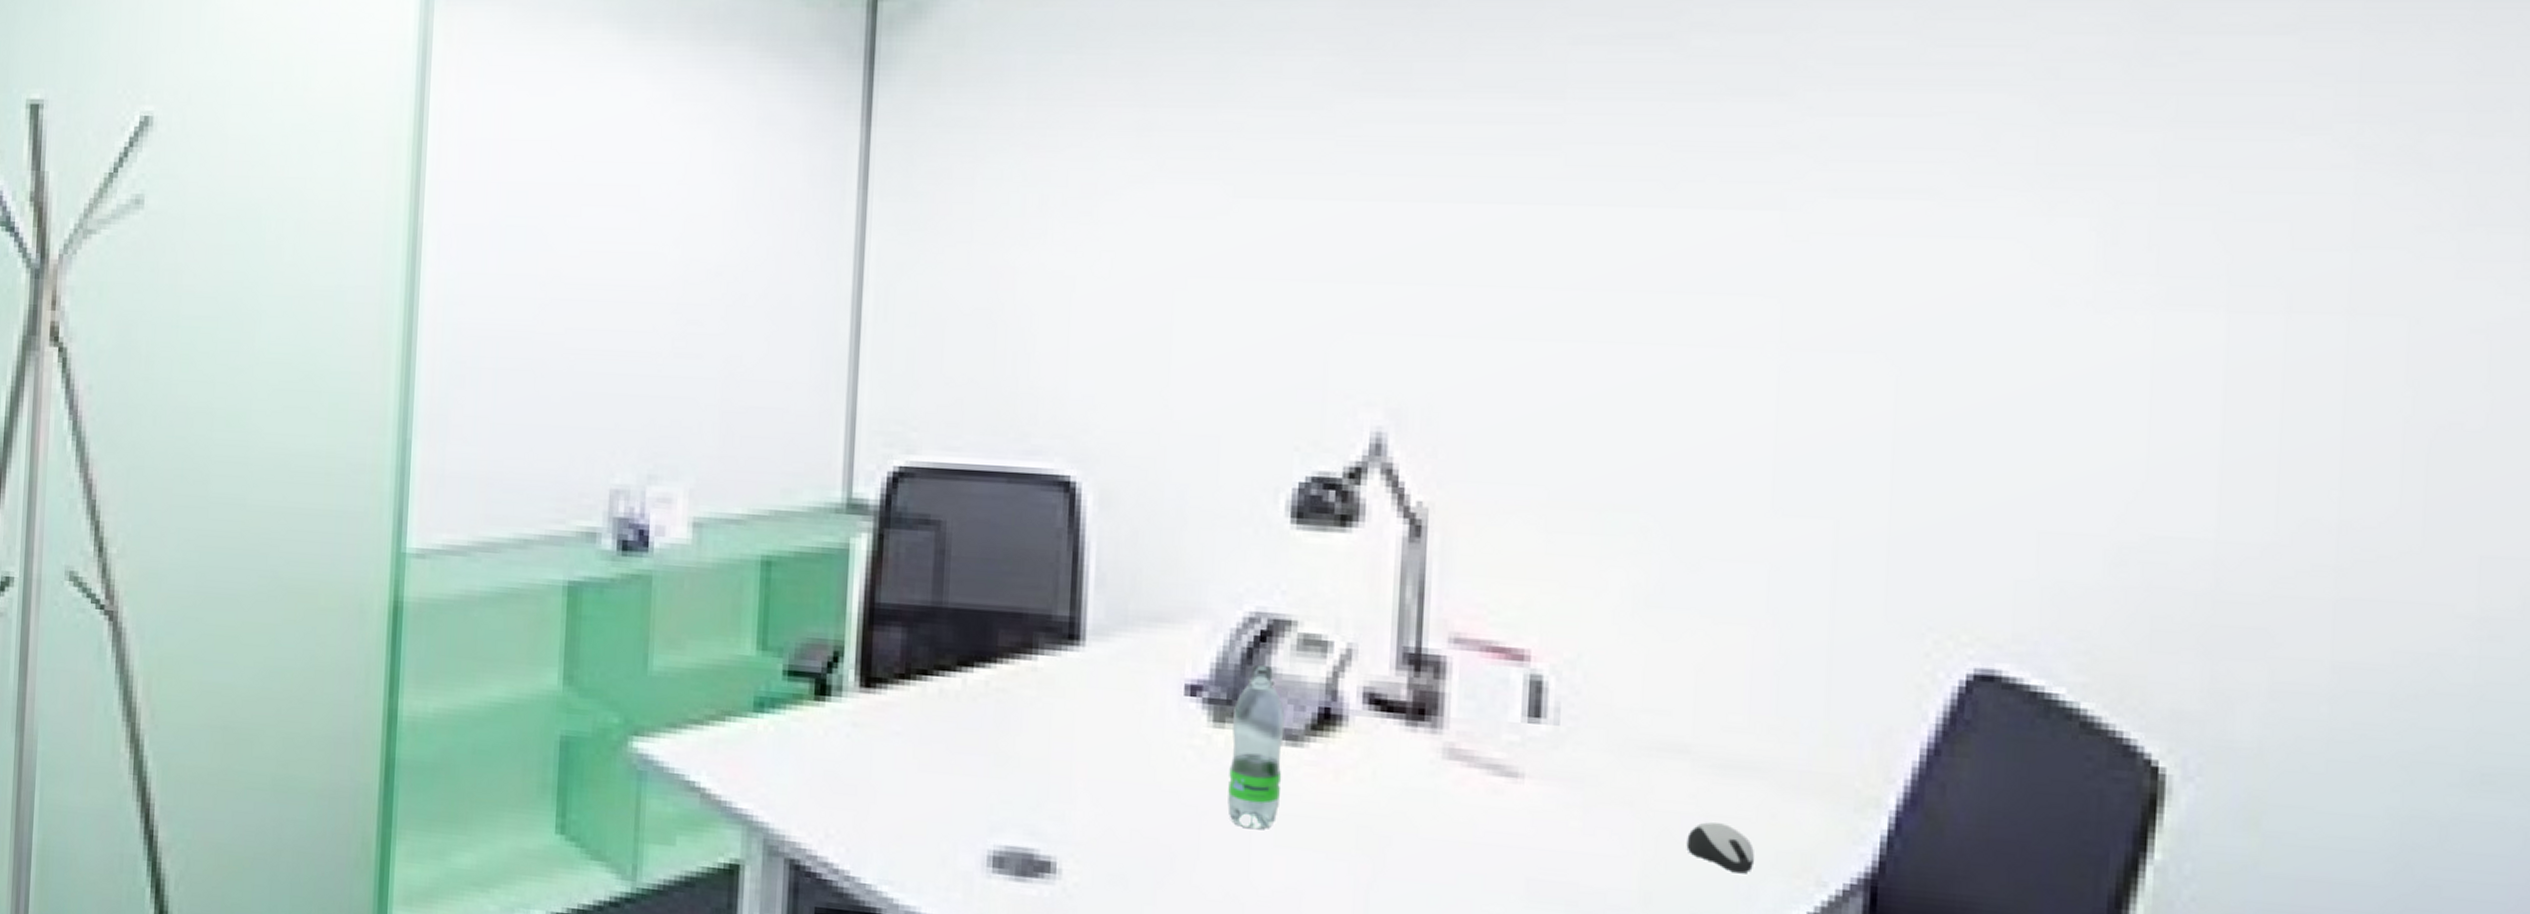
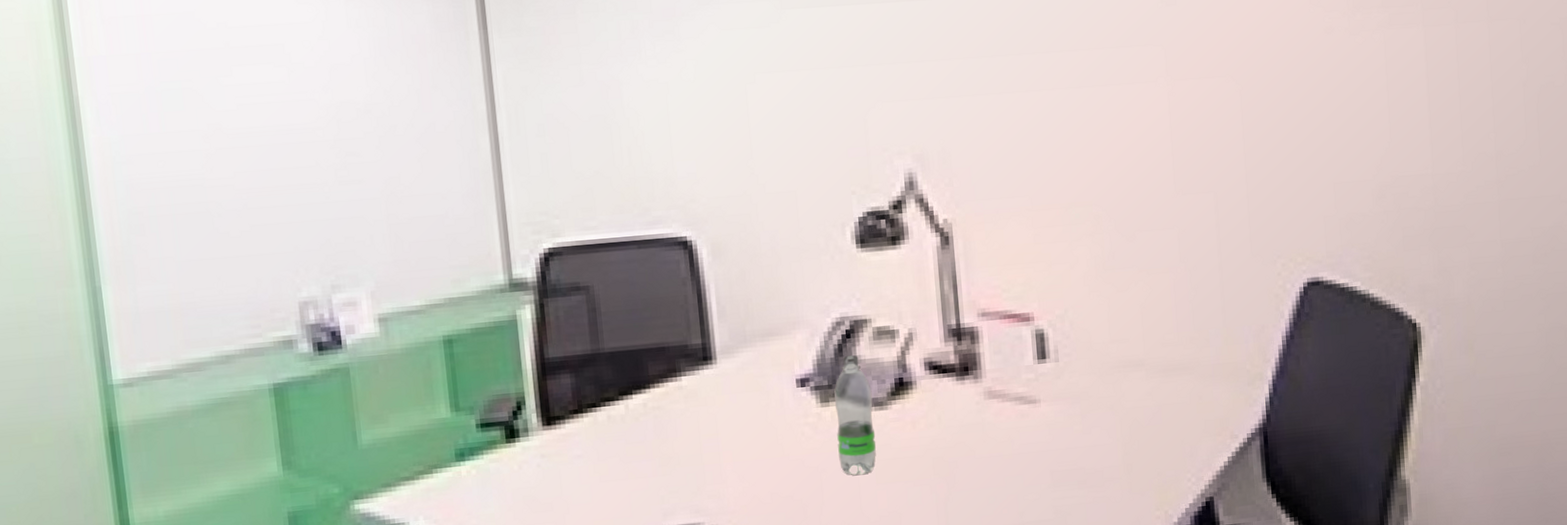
computer mouse: present [1686,822,1754,873] -> none [1149,408,1192,440]

